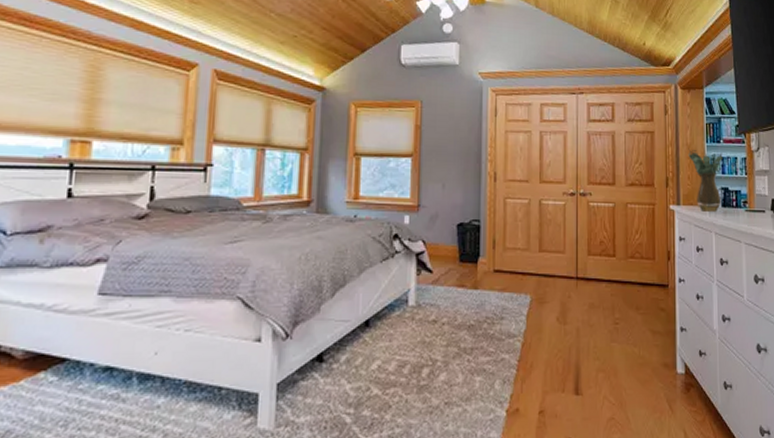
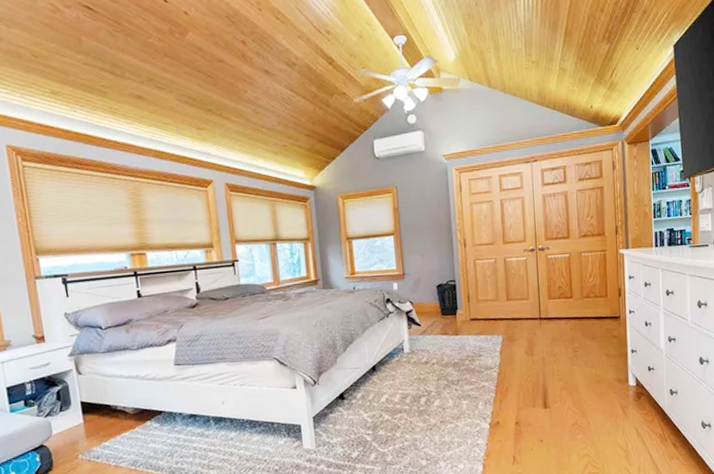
vase: present [688,148,723,213] -> none [635,198,668,253]

